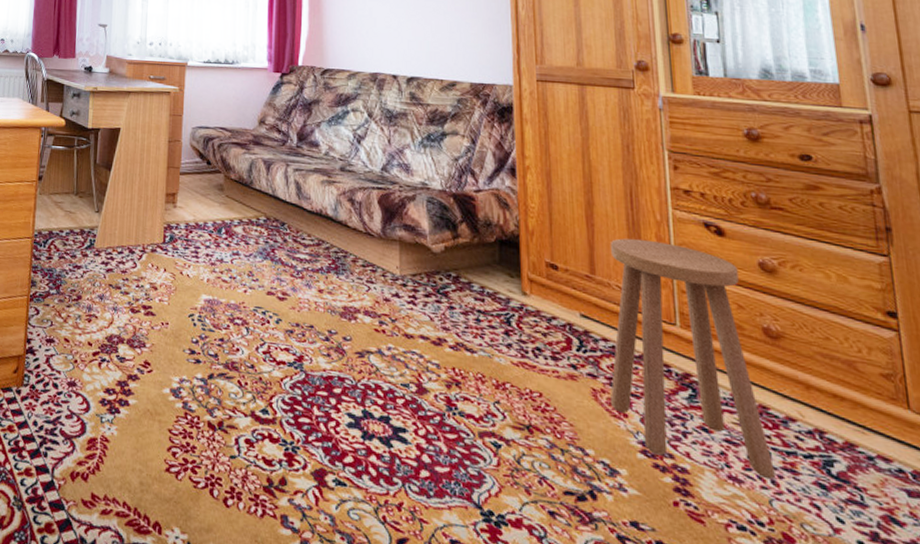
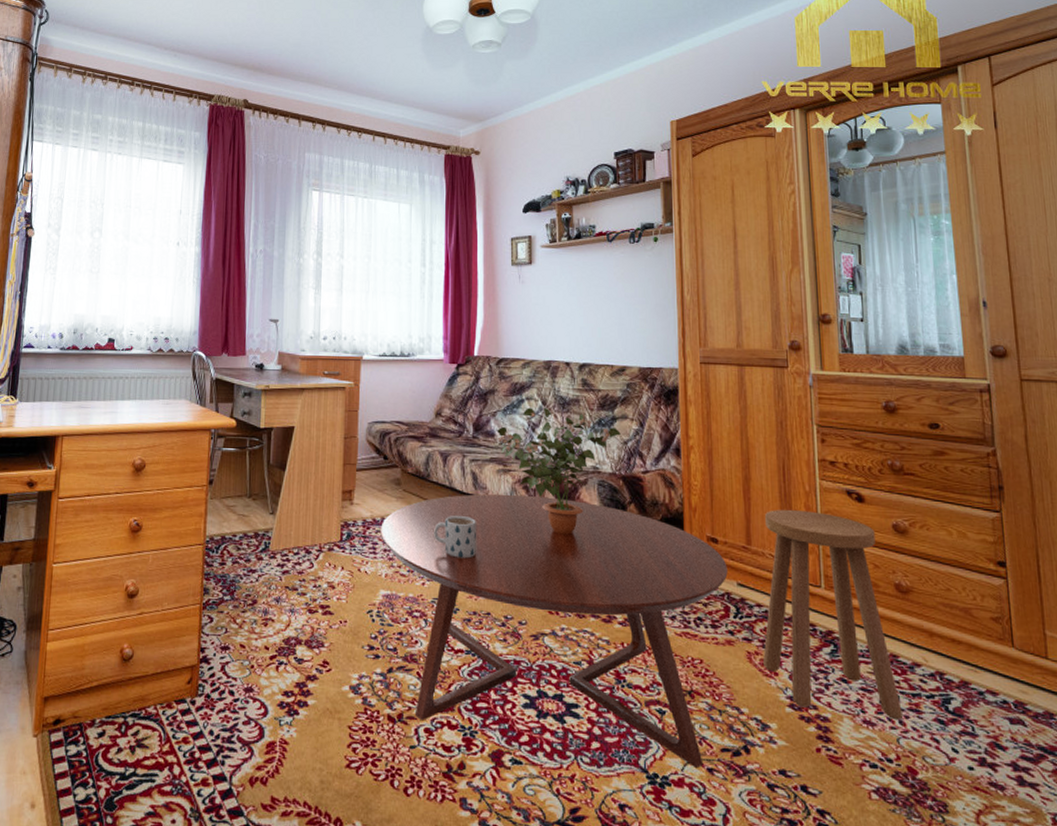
coffee table: none [203,204,570,509] -> present [380,494,728,768]
mug: none [256,224,301,269] -> present [434,516,477,559]
potted plant: none [320,119,451,251] -> present [496,407,621,535]

